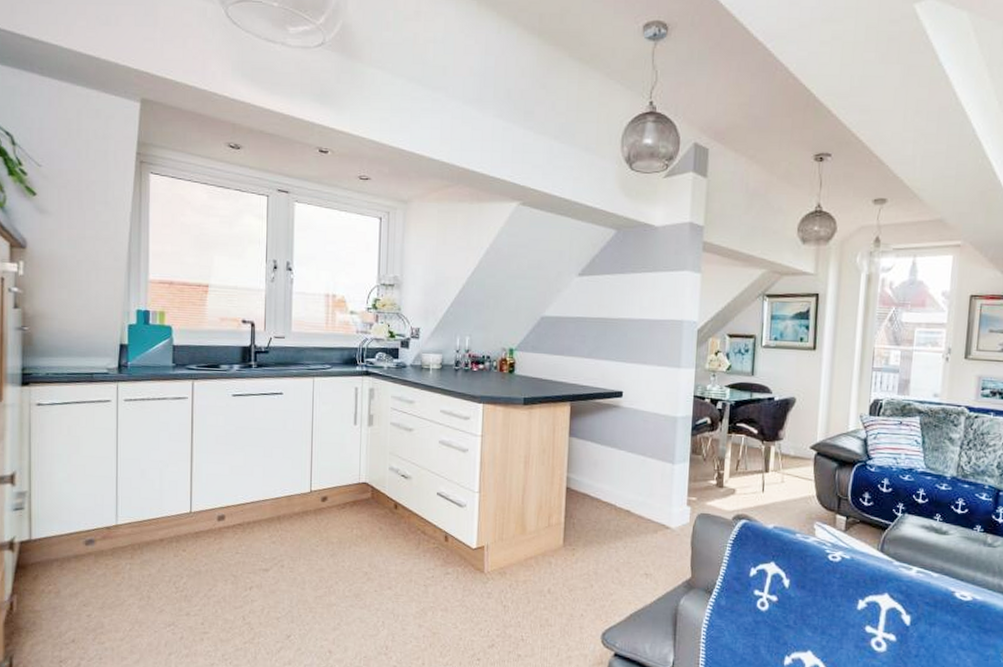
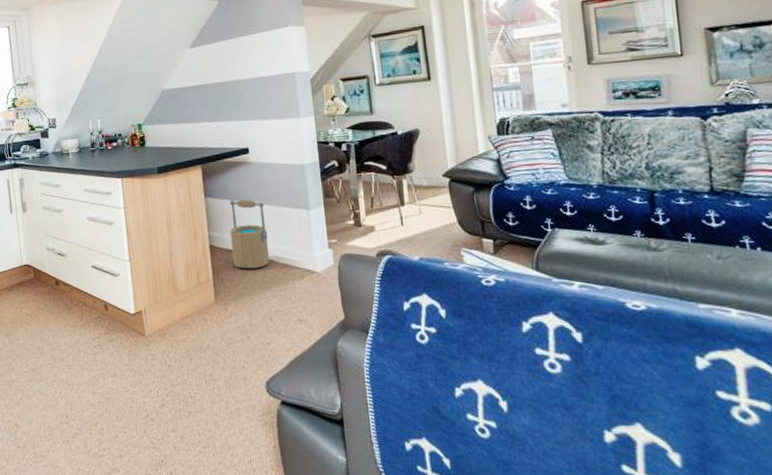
bucket: none [588,444,629,517] -> present [229,199,269,269]

